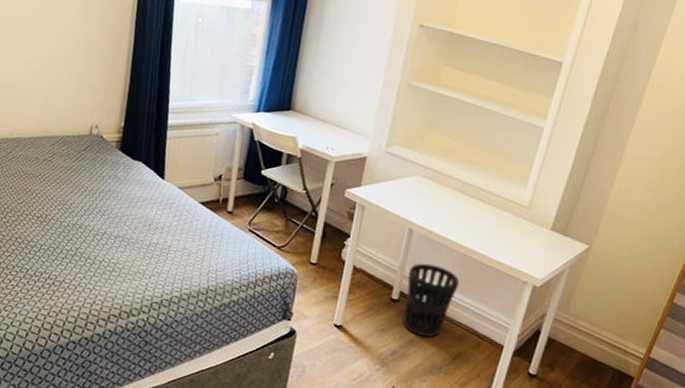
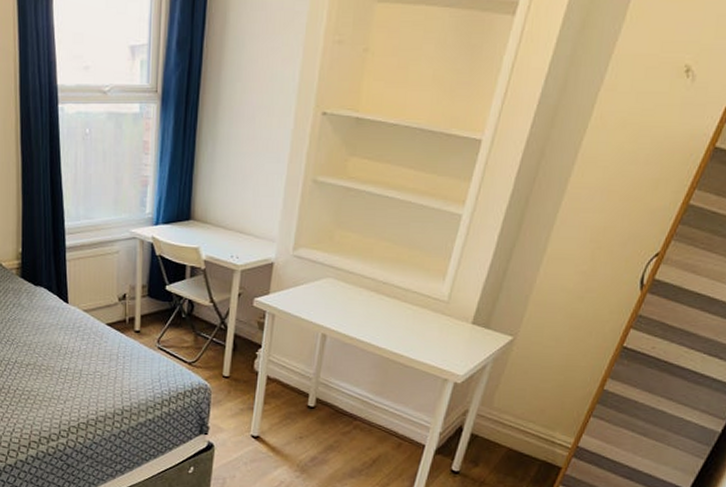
wastebasket: present [402,263,460,338] -> none [320,368,378,442]

